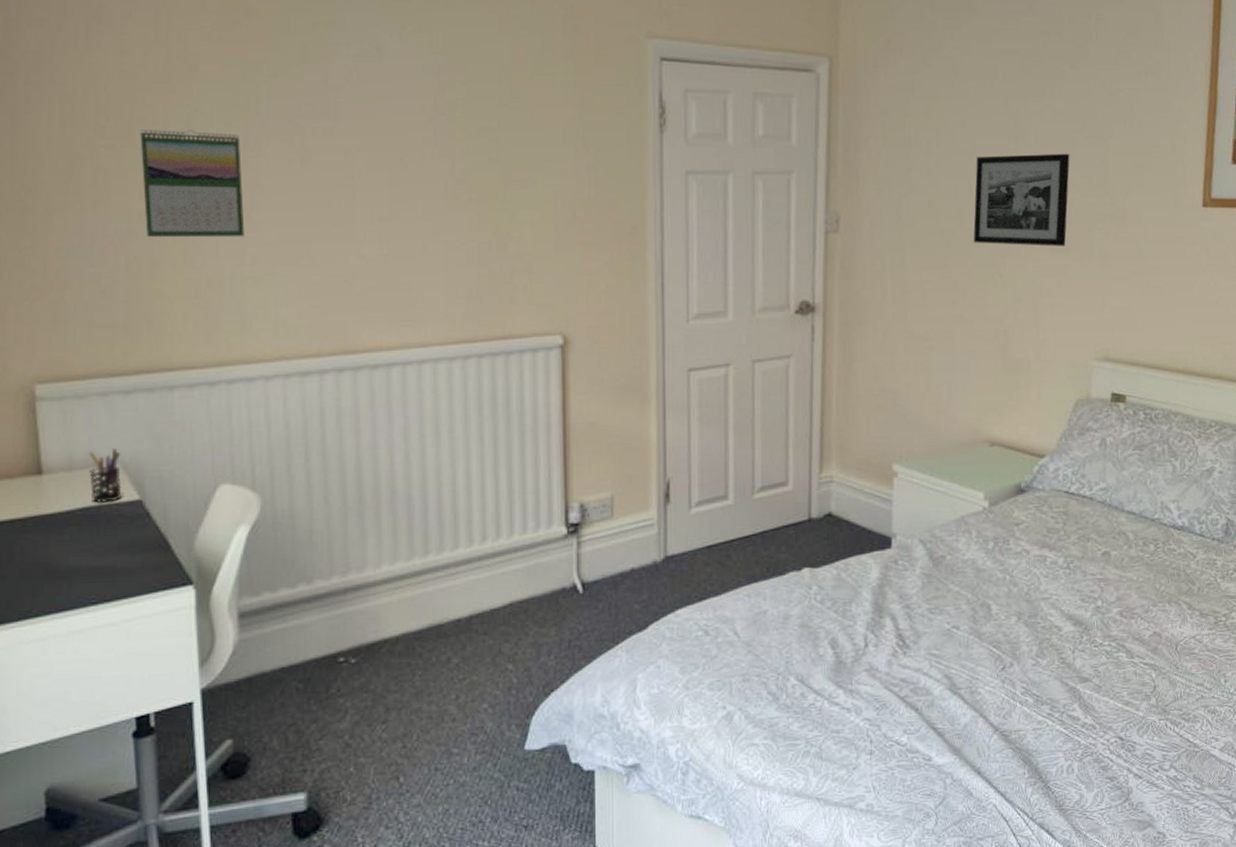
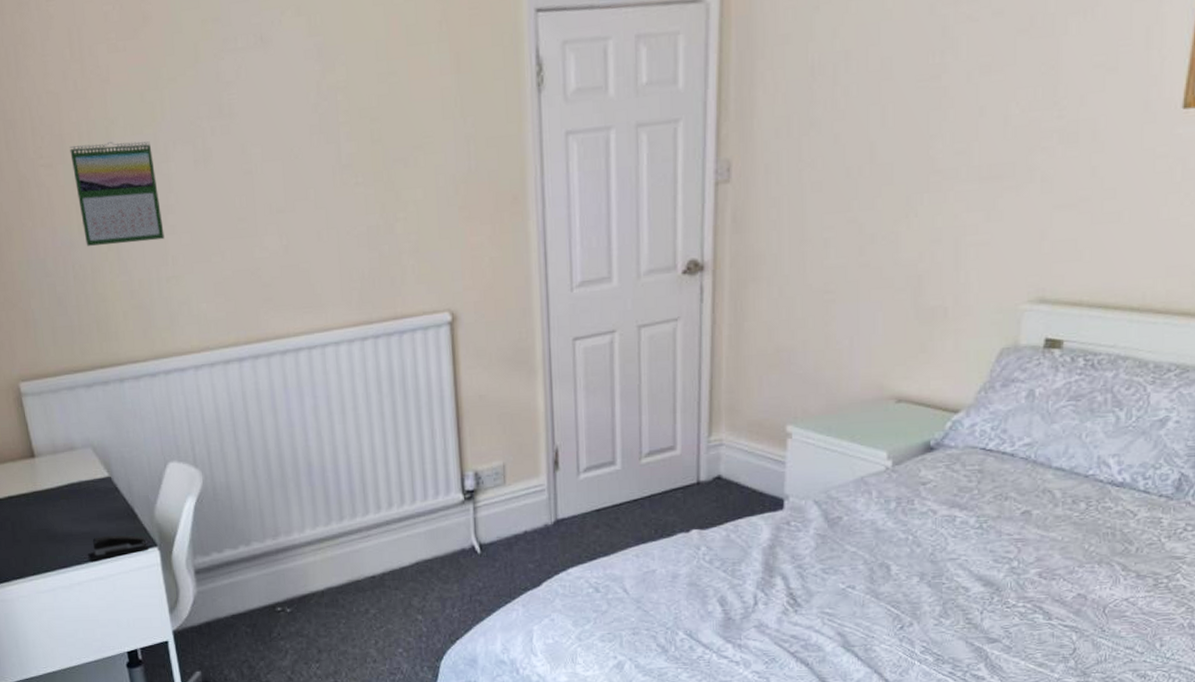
pen holder: present [88,448,122,503] -> none [66,434,95,480]
stapler: none [98,570,181,603] -> present [88,535,148,562]
picture frame: present [973,153,1070,246] -> none [885,60,1010,180]

